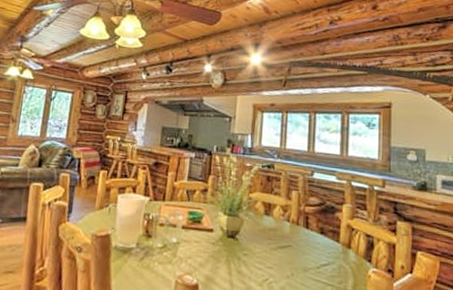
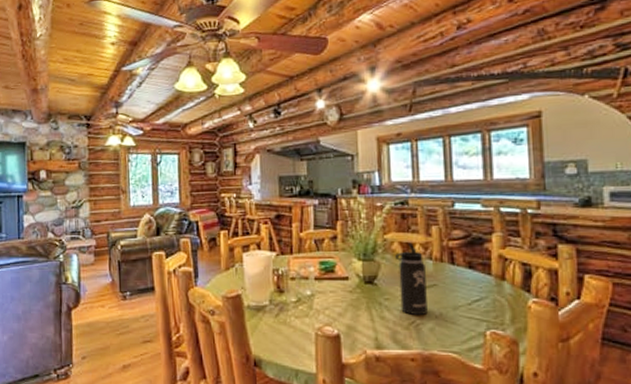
thermos bottle: none [257,203,283,274] -> present [395,242,428,316]

